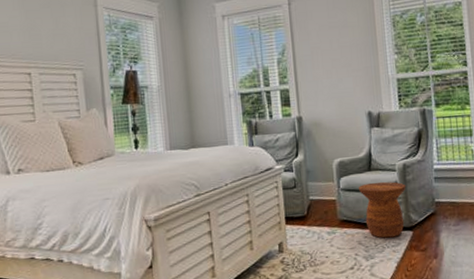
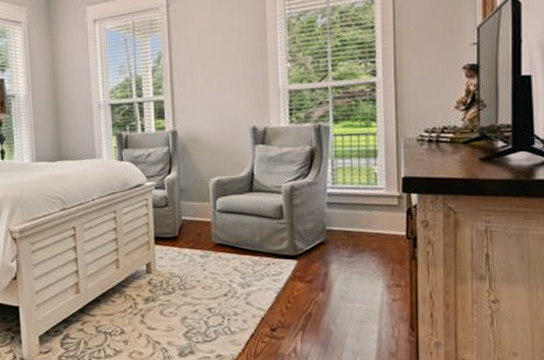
side table: present [359,182,406,238] -> none [238,204,293,266]

